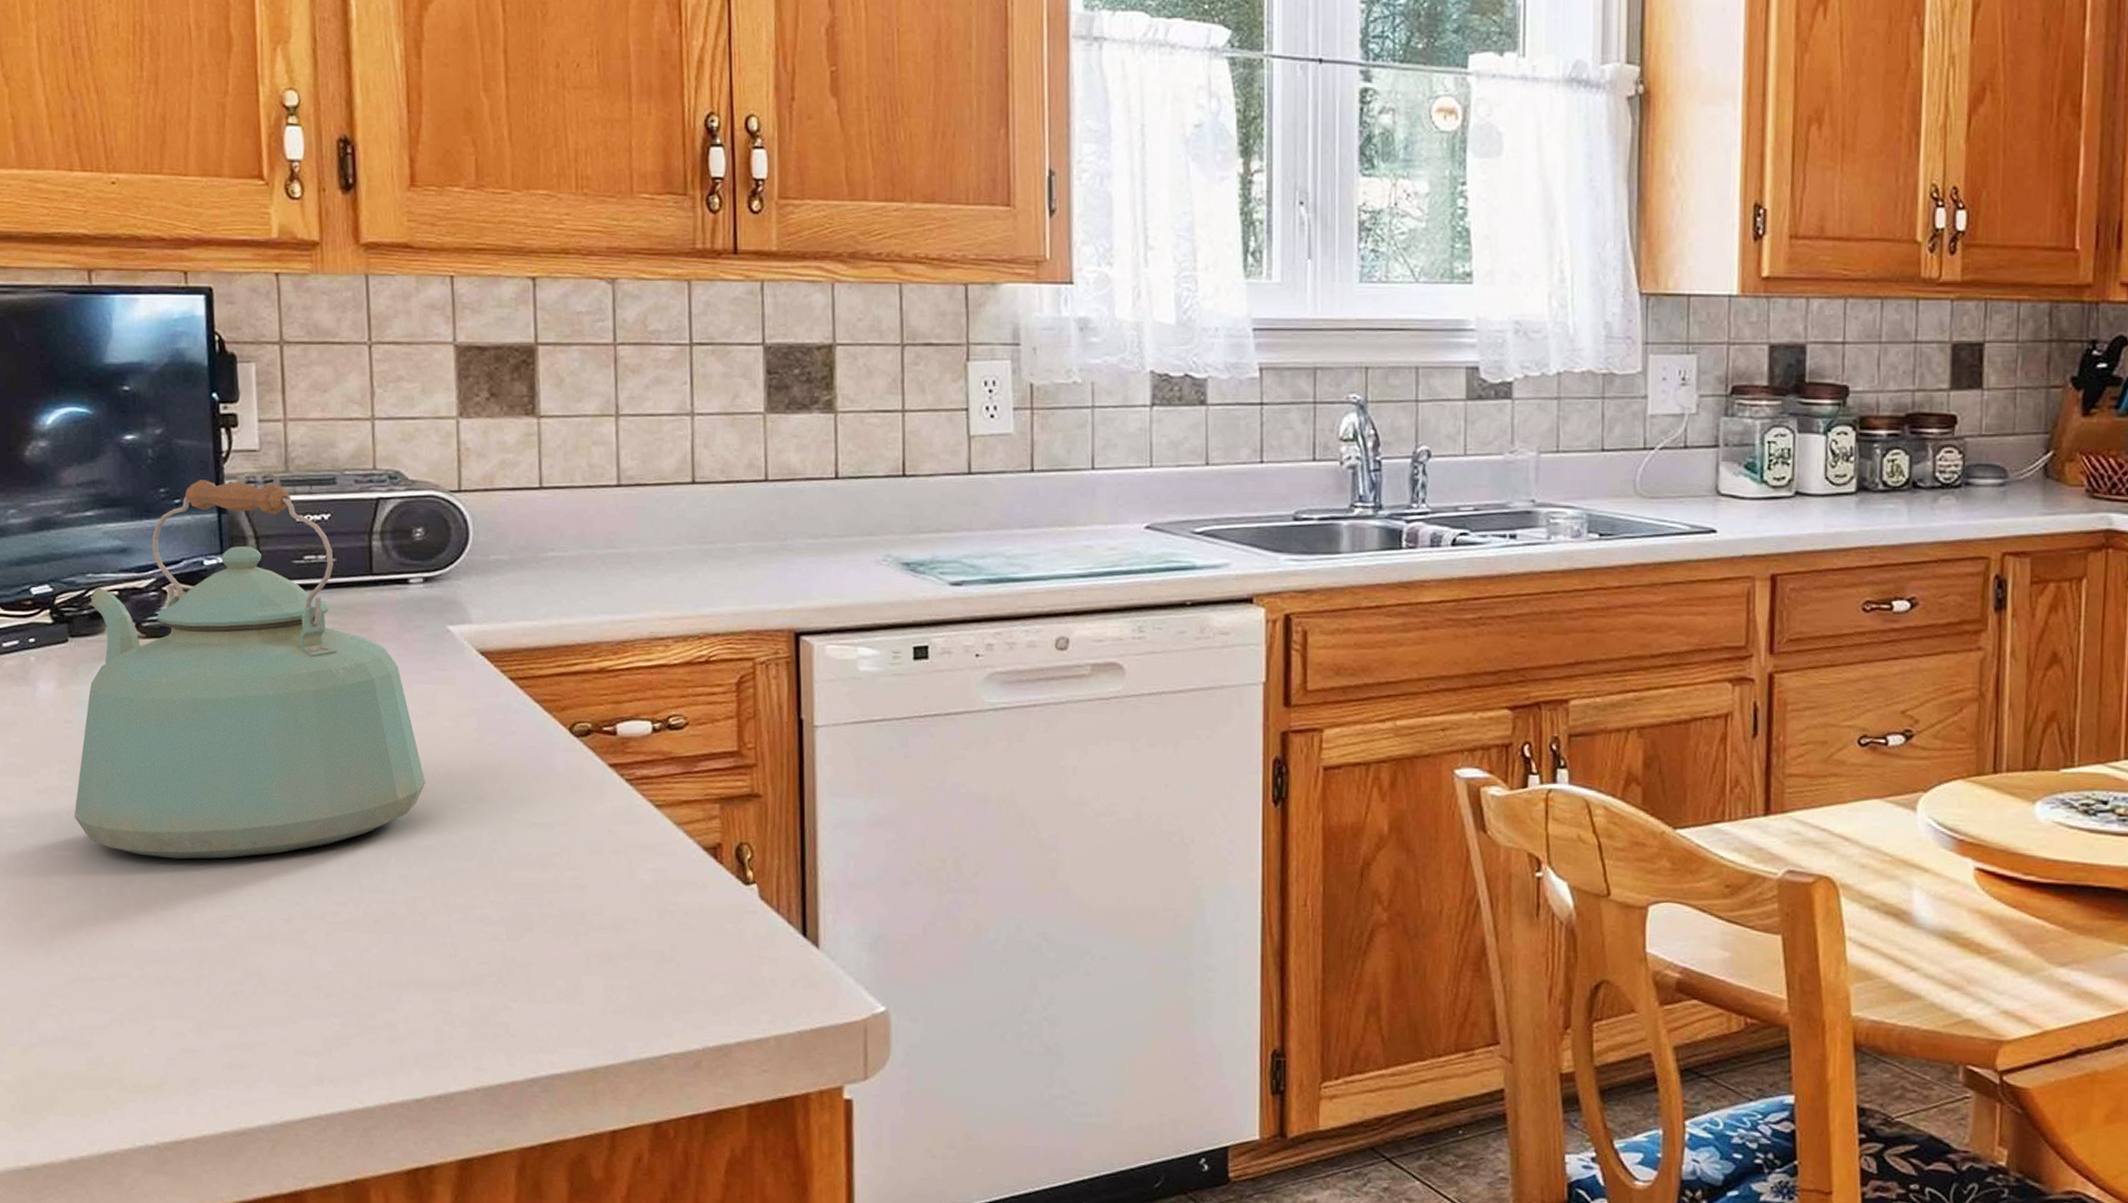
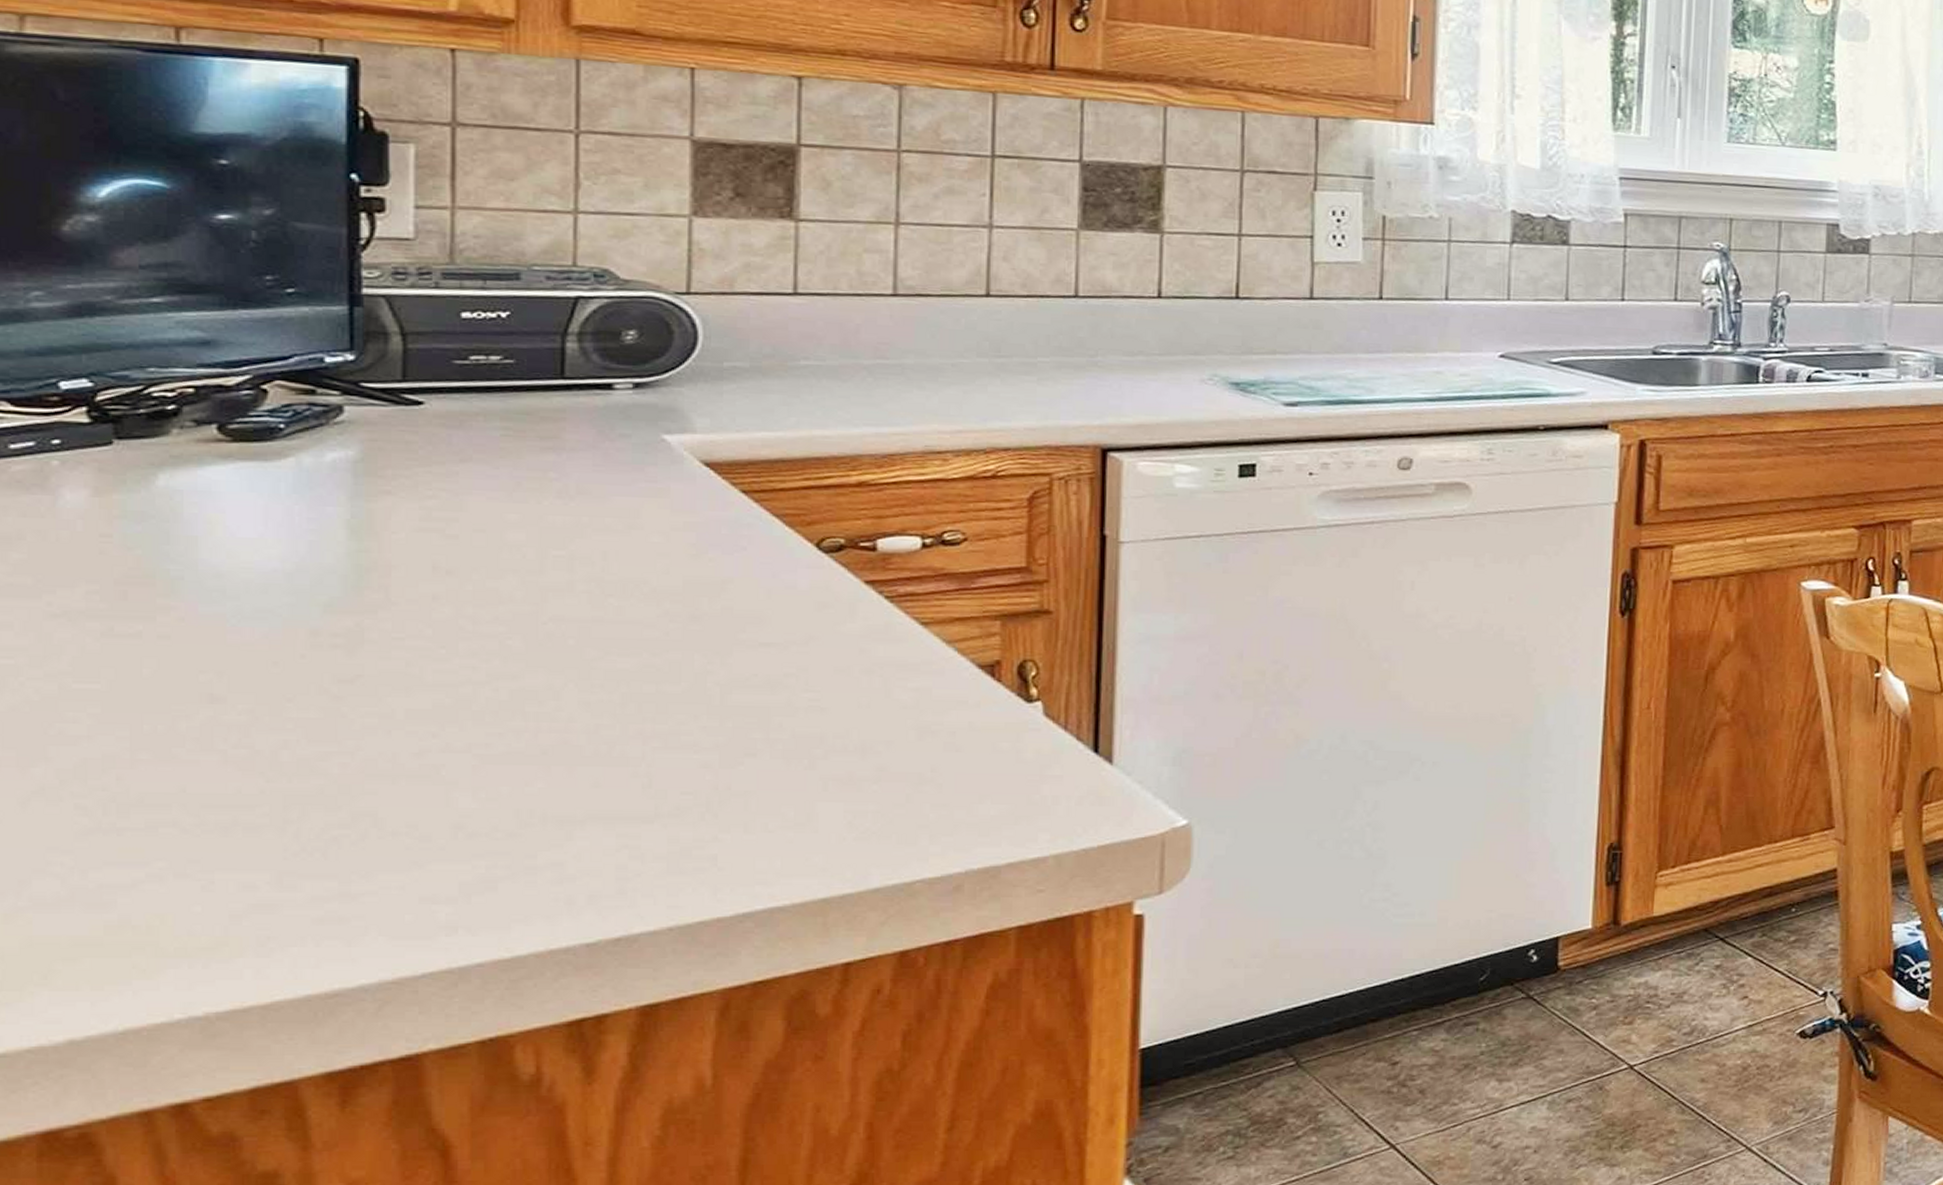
kettle: present [74,480,426,859] -> none [107,268,622,690]

